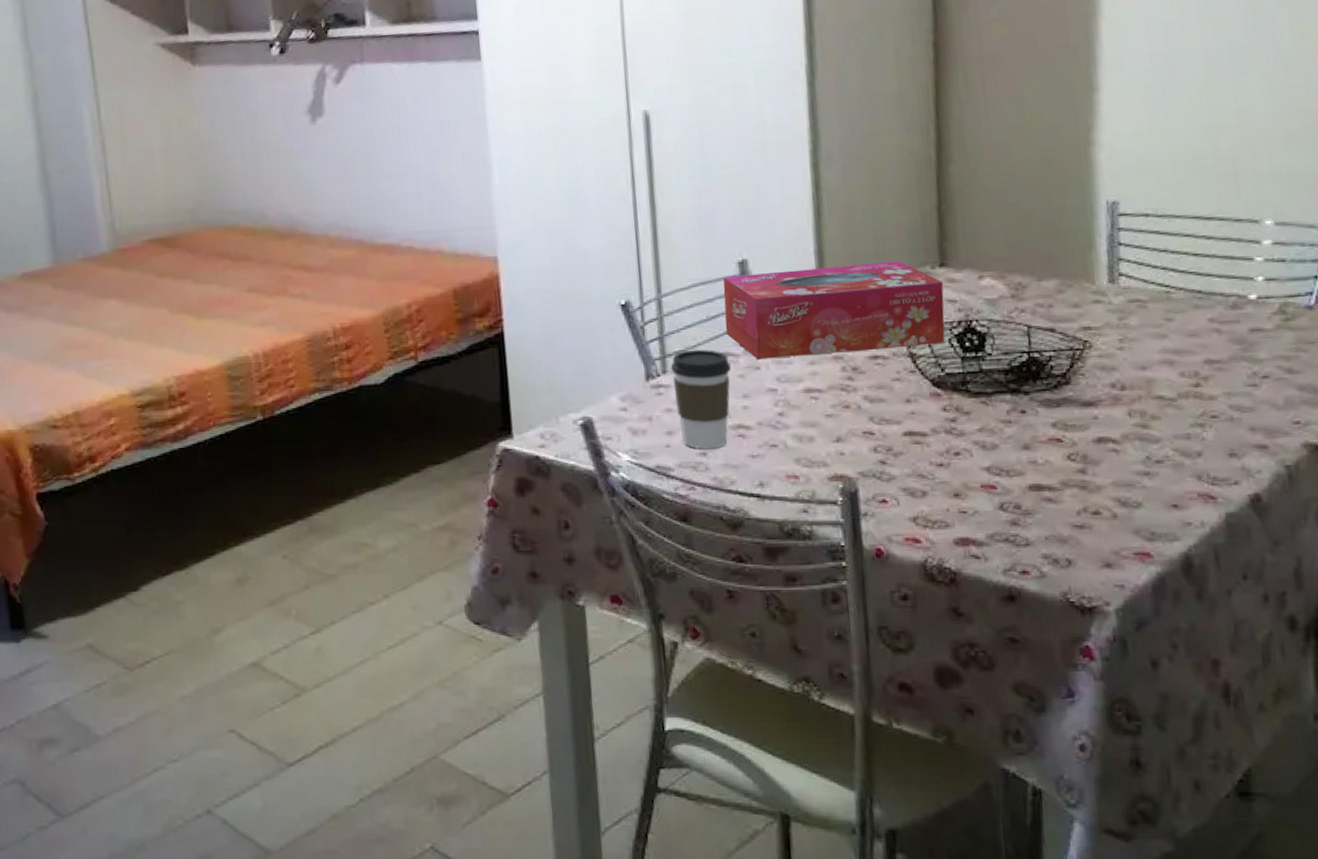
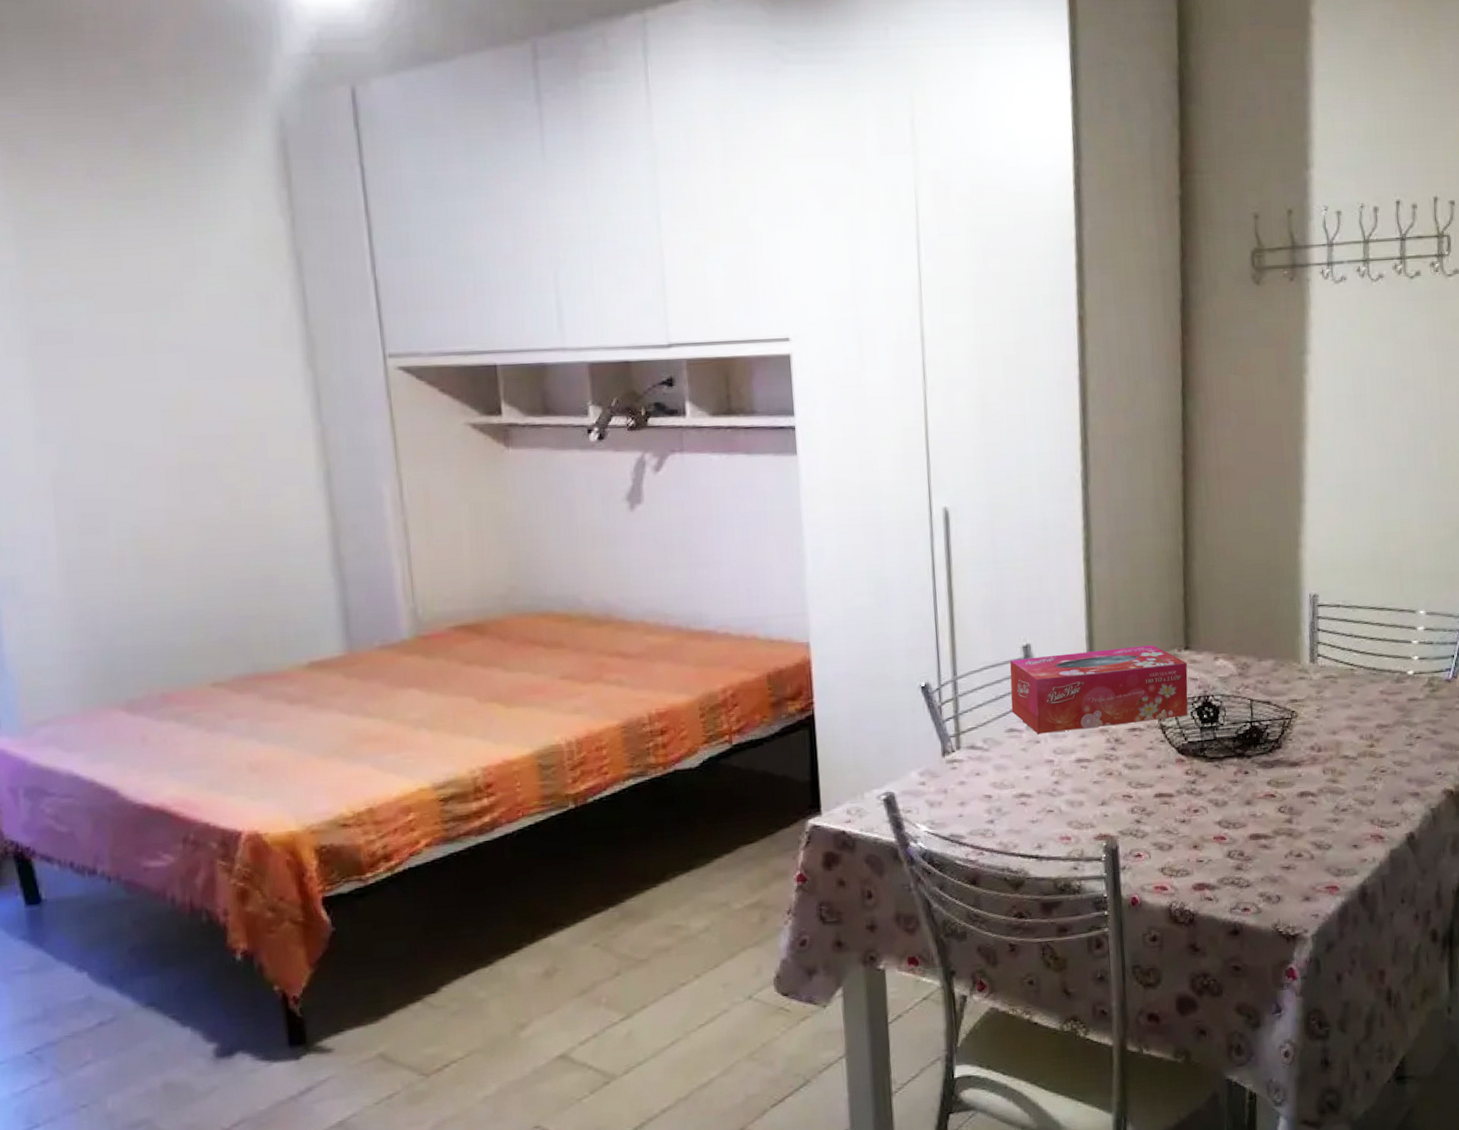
coffee cup: present [670,349,731,449] -> none [964,726,1015,818]

